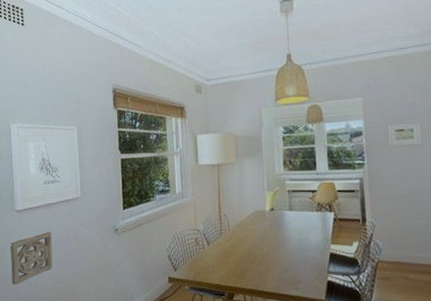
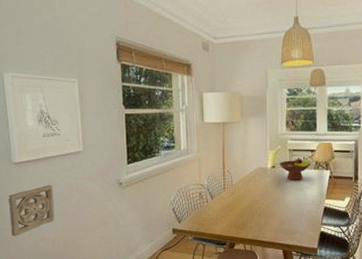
fruit bowl: none [278,198,313,224] -> present [280,157,311,180]

